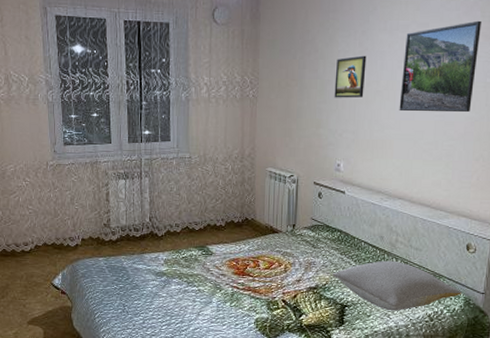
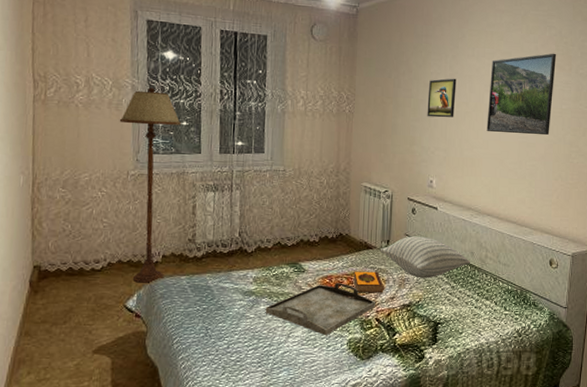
floor lamp: none [36,82,92,264] -> present [119,87,181,283]
serving tray: none [176,265,281,315] -> present [265,283,375,336]
hardback book: none [259,254,290,276] -> present [353,271,384,293]
pillow: none [285,220,379,262] -> present [380,236,470,279]
pillow: present [332,260,461,311] -> none [425,276,546,328]

